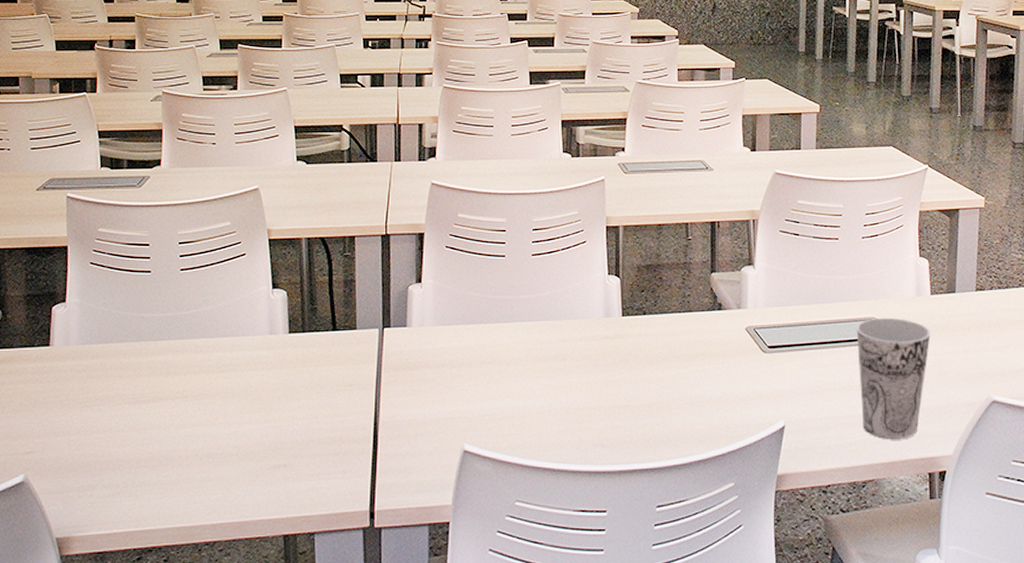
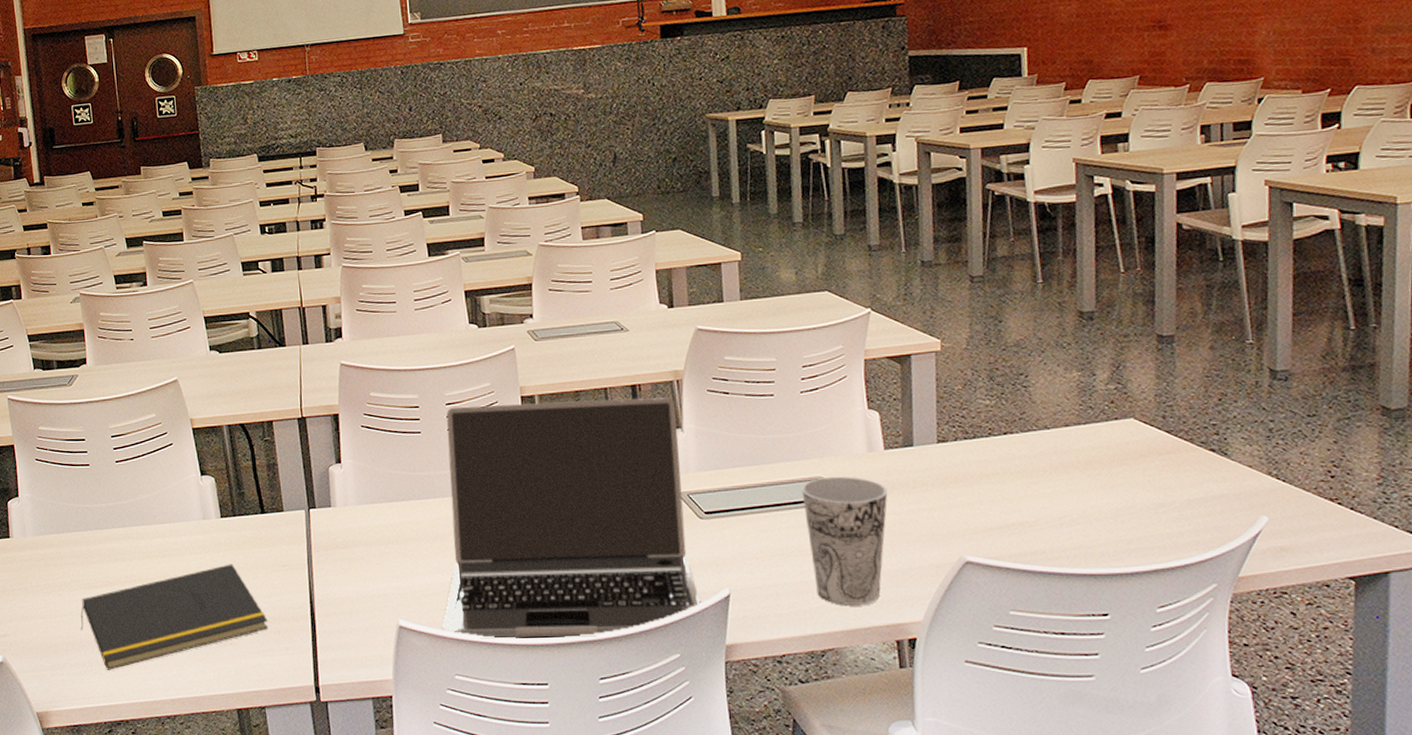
notepad: none [119,382,328,492] -> present [81,564,269,670]
laptop: none [508,233,758,465] -> present [443,397,702,639]

